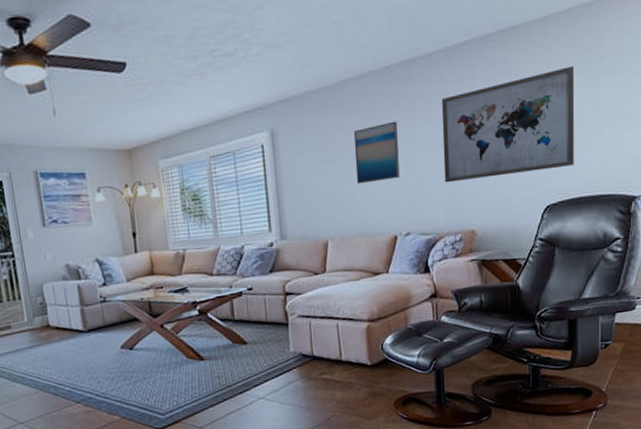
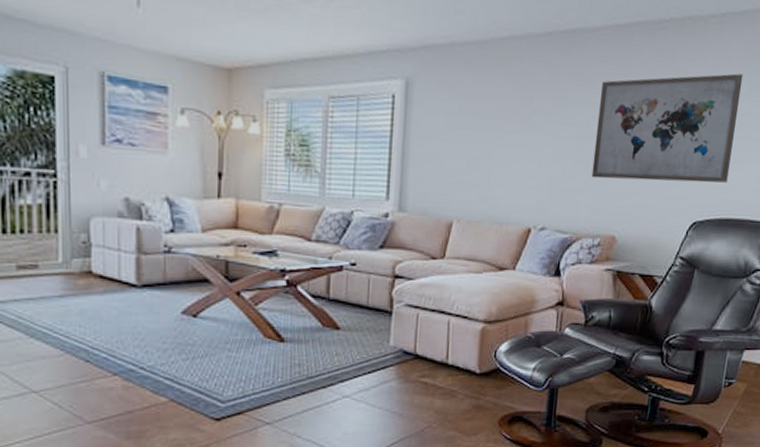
wall art: present [353,121,400,184] -> none [495,96,550,164]

